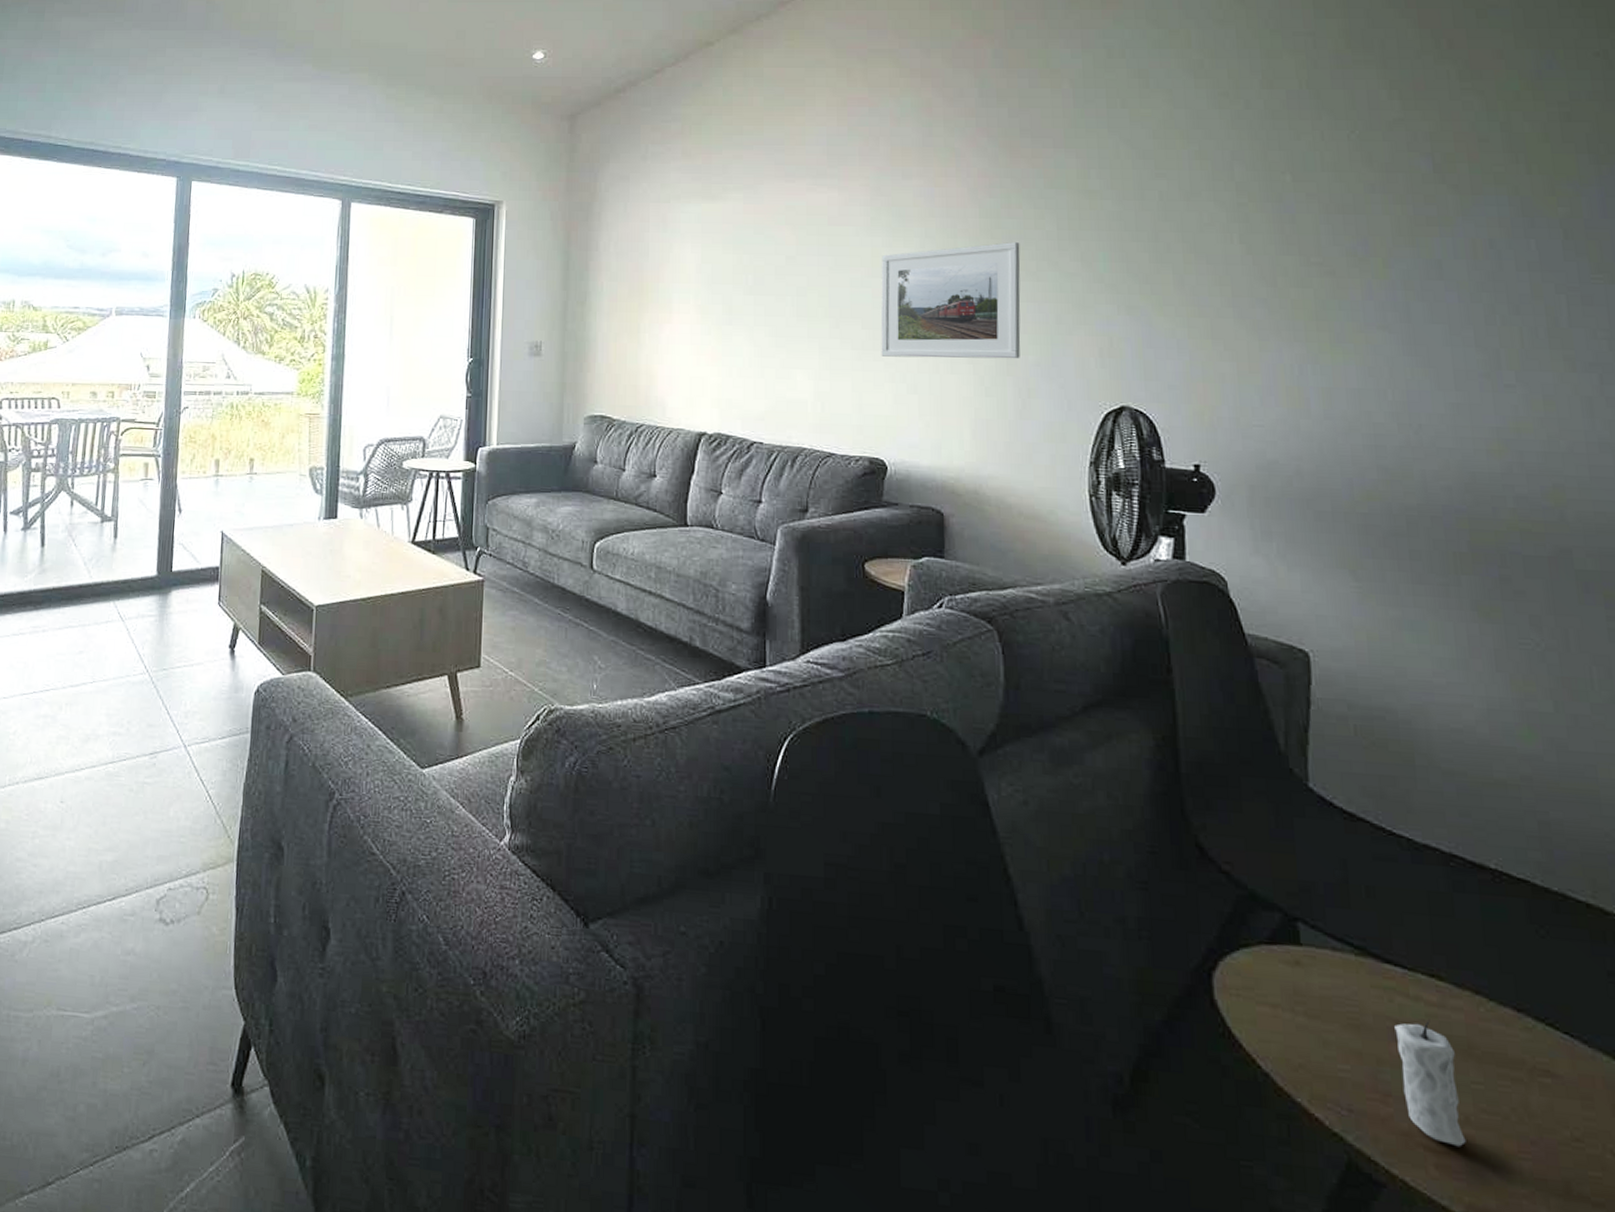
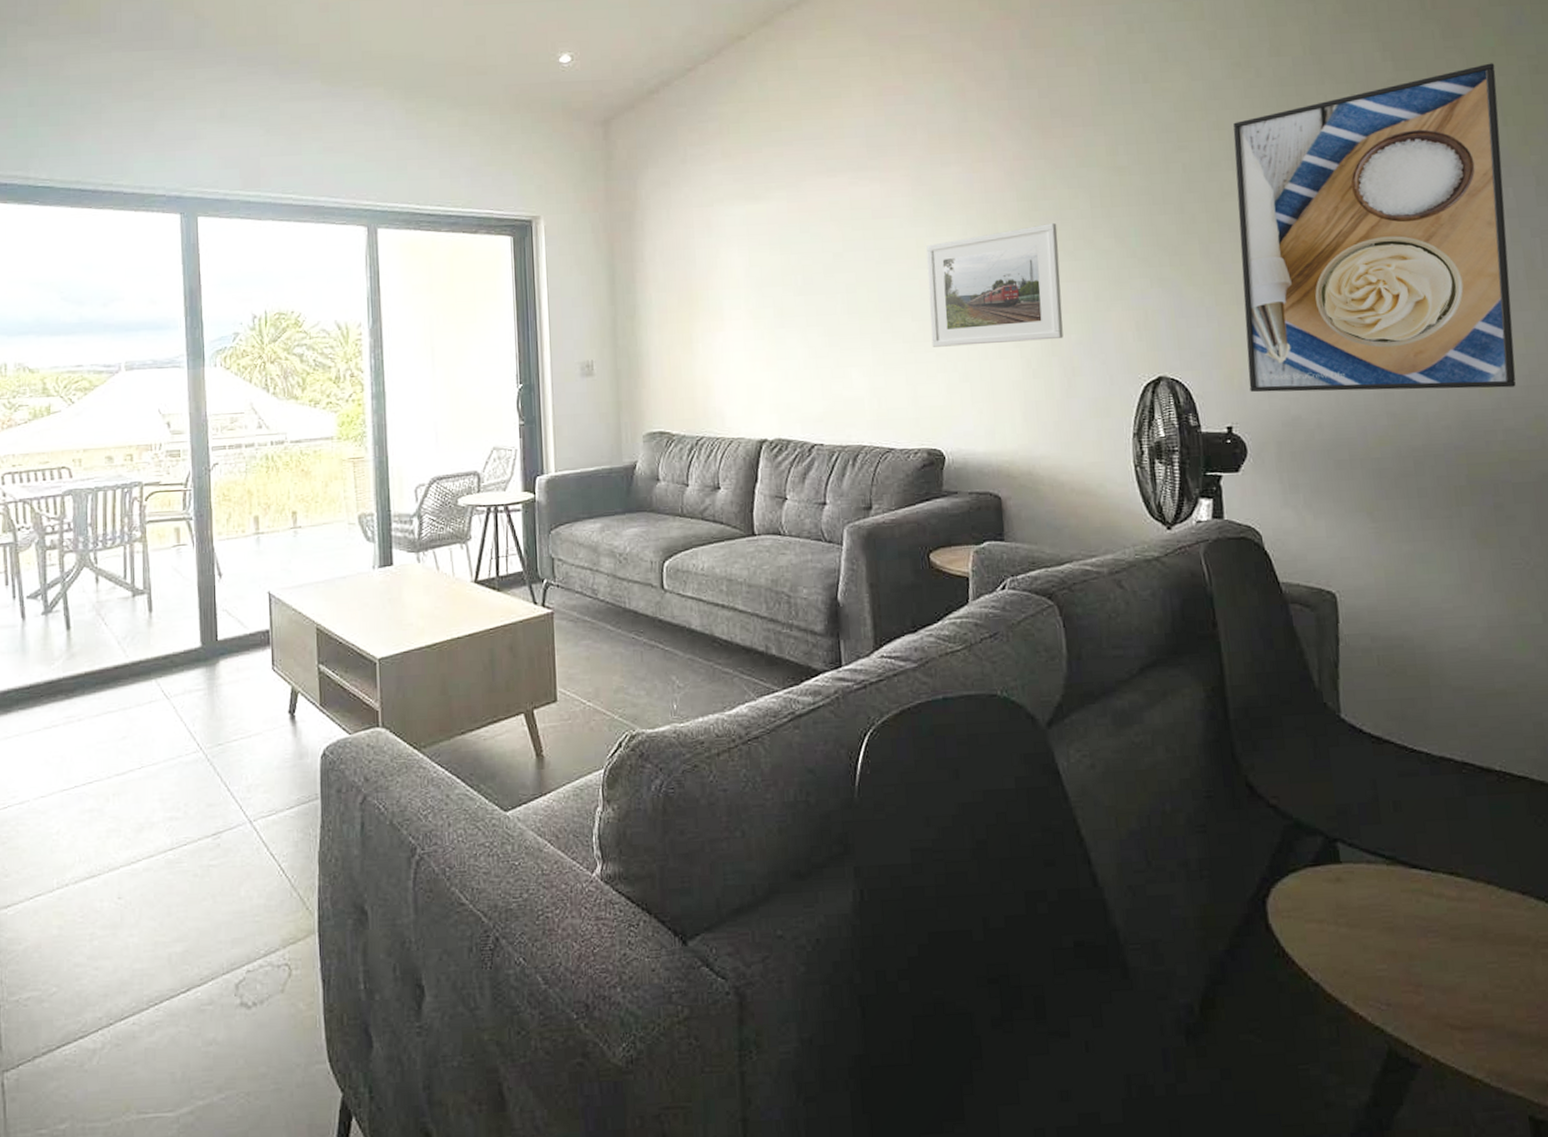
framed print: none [1216,107,1532,452] -> present [1233,63,1516,393]
candle: present [1394,1019,1466,1147] -> none [1422,913,1485,1022]

